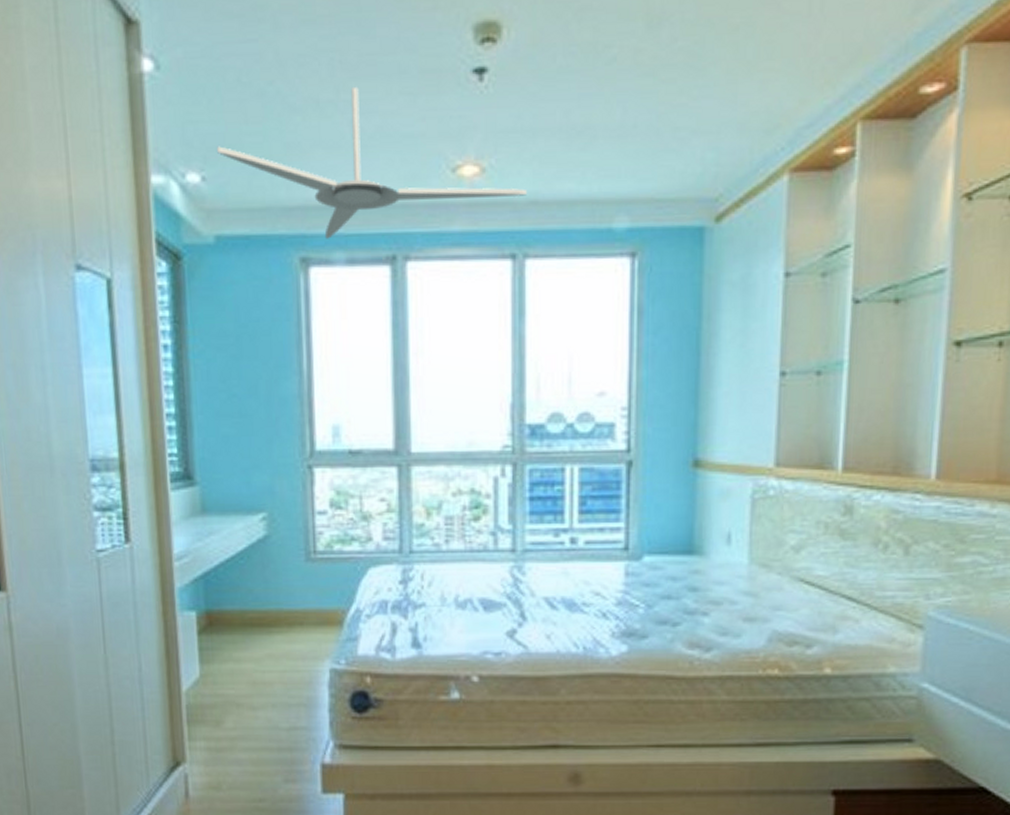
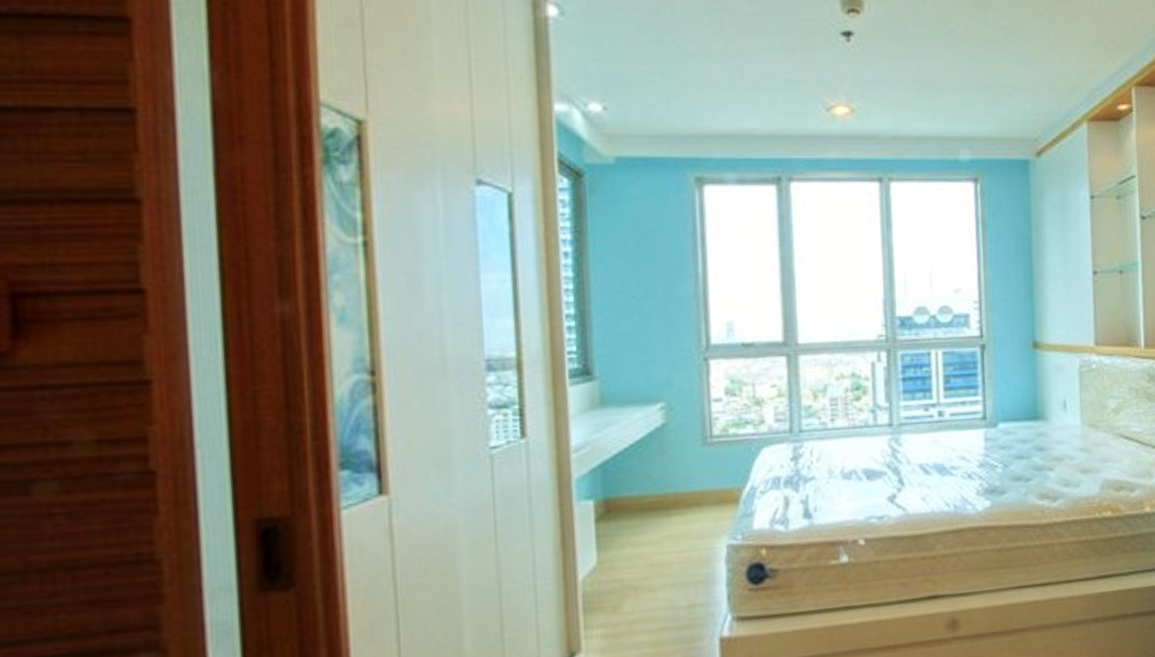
ceiling fan: present [217,86,527,239] -> none [618,39,889,162]

